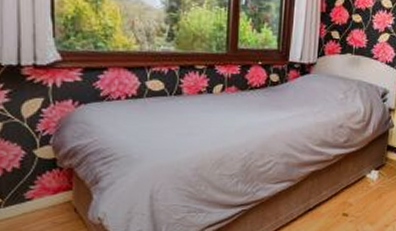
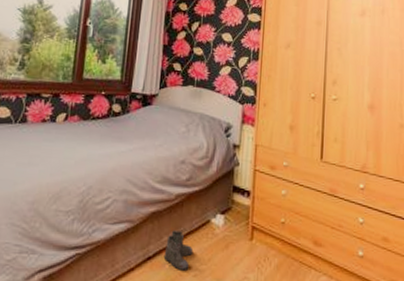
boots: none [323,186,350,218] -> present [163,230,194,271]

